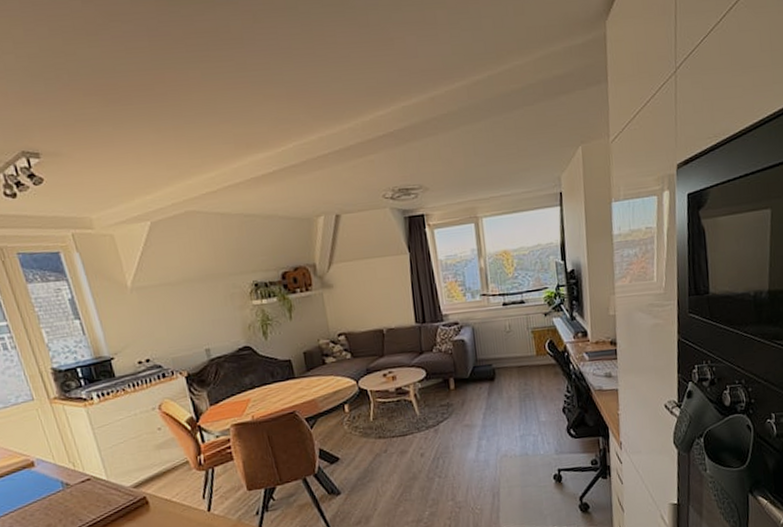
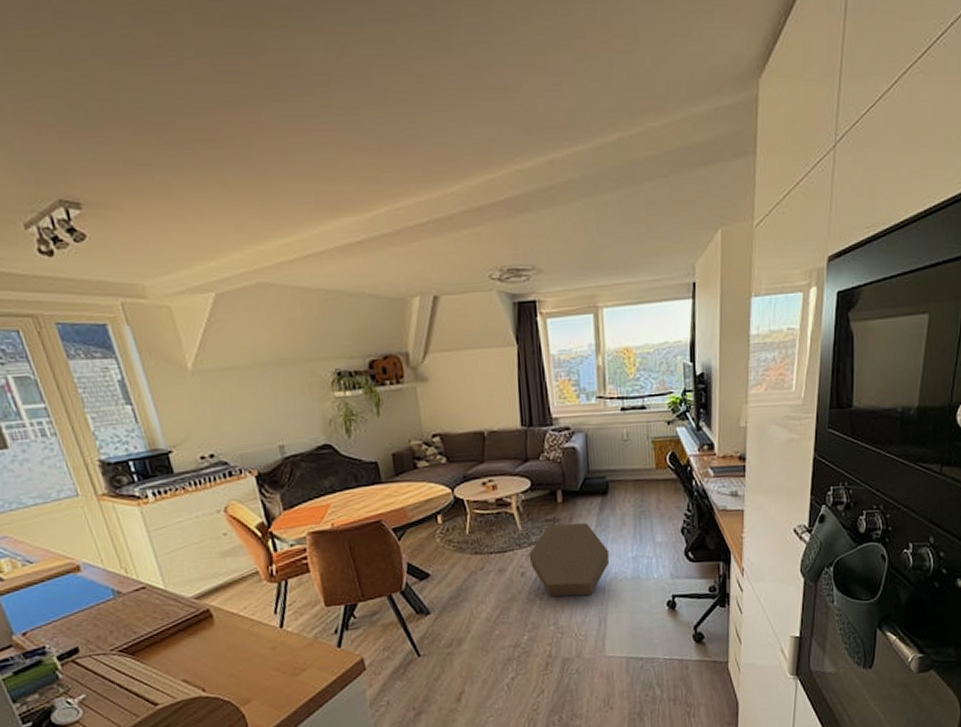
pouf: none [426,406,500,475] -> present [529,523,610,598]

